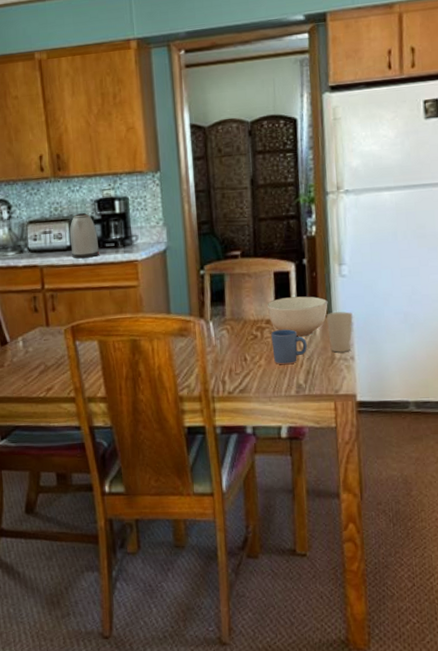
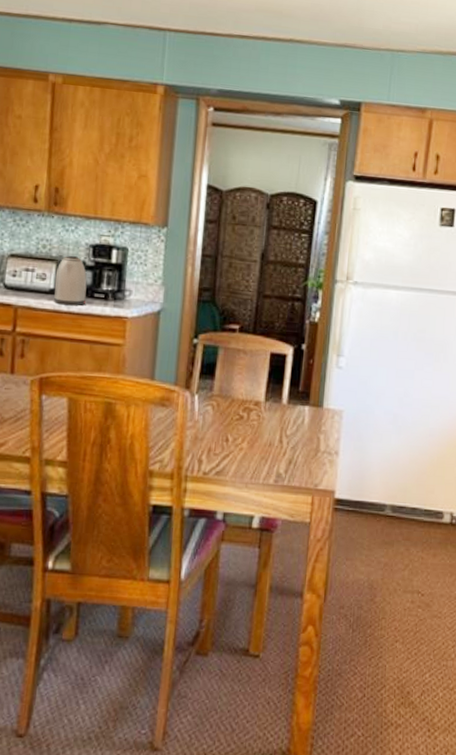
bowl: present [267,296,328,337] -> none [258,380,321,424]
mug: present [271,329,307,365] -> none [256,413,293,452]
cup: present [326,312,353,353] -> none [316,403,343,447]

